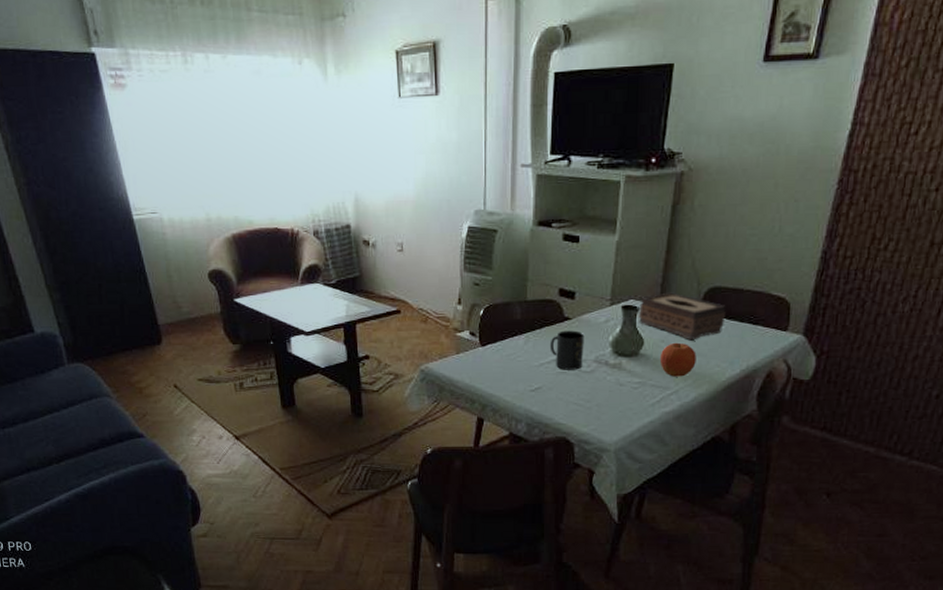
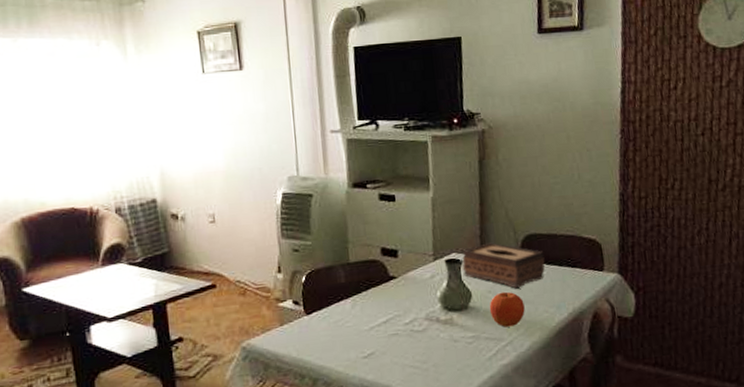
mug: present [549,330,585,370] -> none [377,289,414,332]

